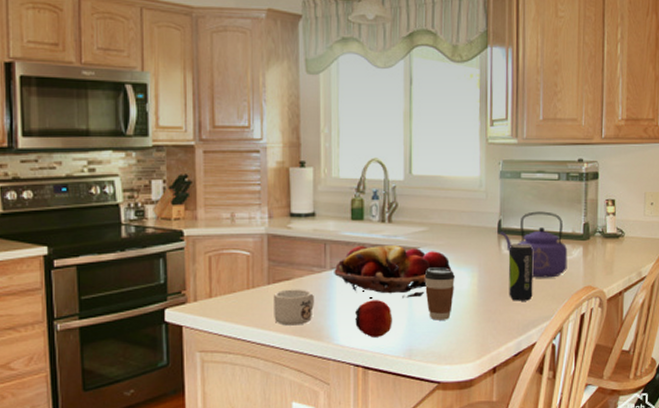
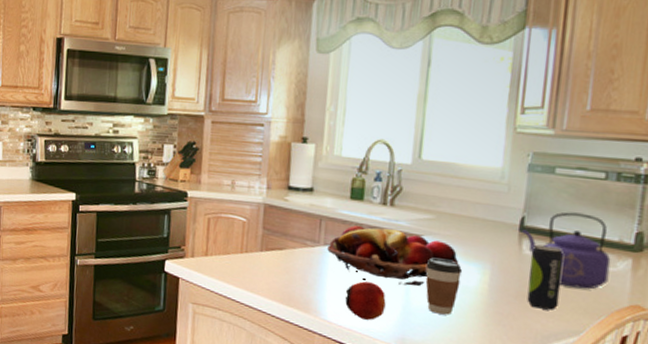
mug: present [273,289,314,326] -> none [263,258,305,295]

